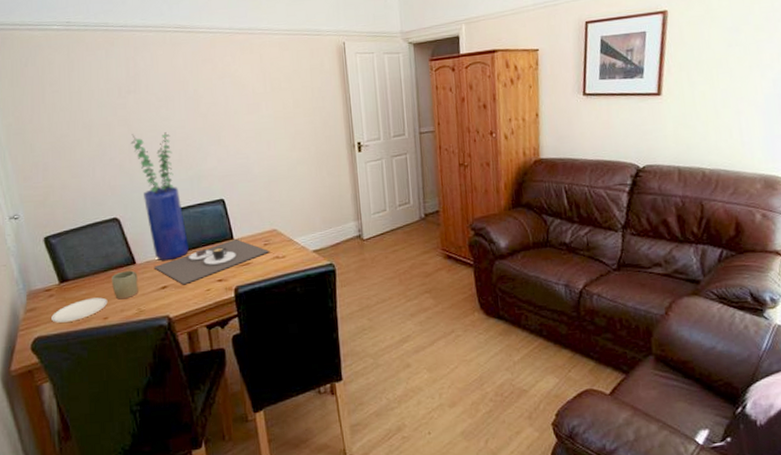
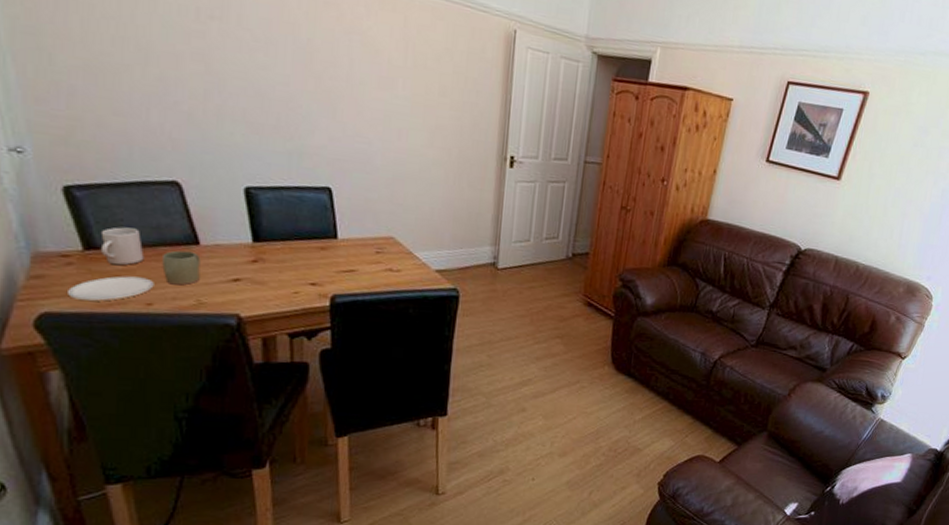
cup: none [69,260,100,291] -> present [100,227,144,266]
vase: present [131,132,189,261] -> none [207,76,276,249]
place setting: present [153,239,270,285] -> none [224,239,382,282]

